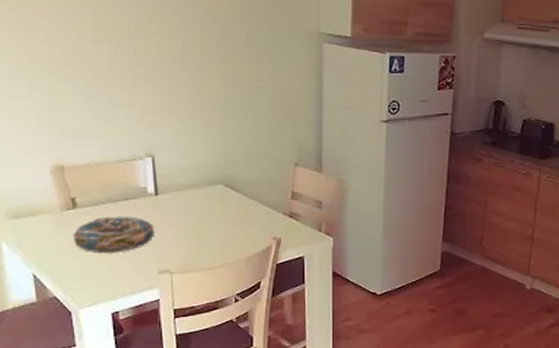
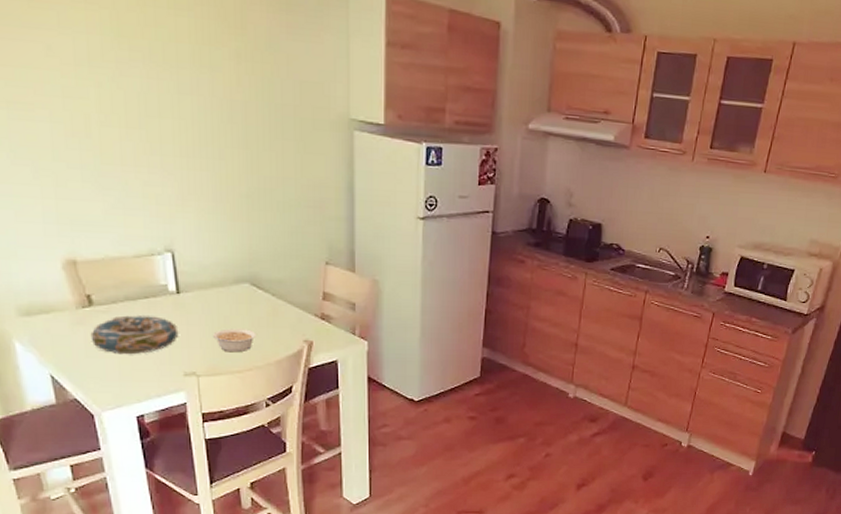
legume: none [186,227,228,250] -> present [212,328,256,353]

